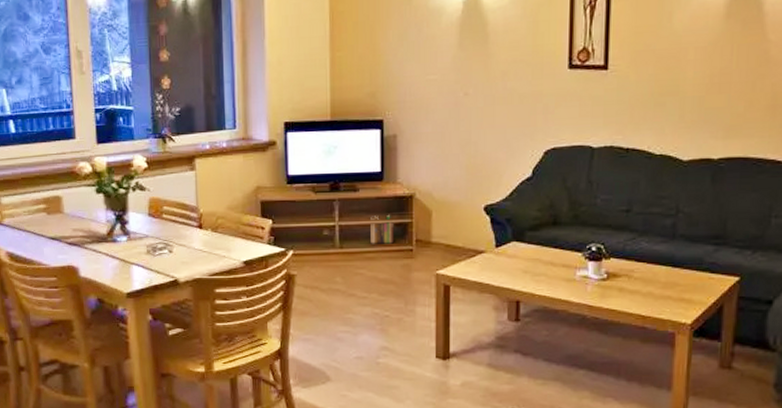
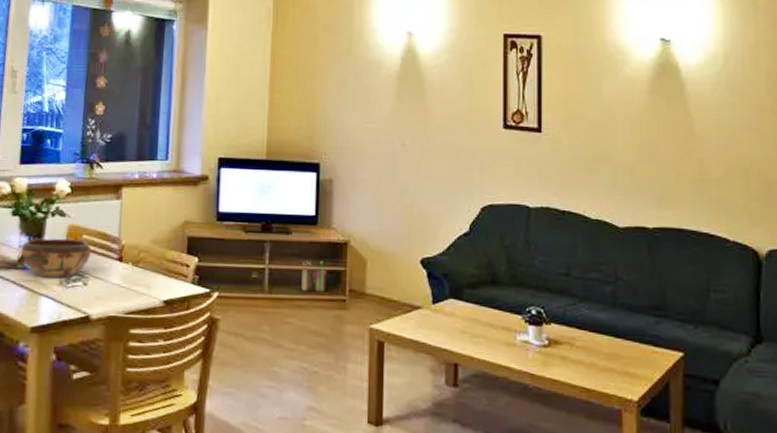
decorative bowl: none [108,211,172,248] -> present [21,238,91,279]

